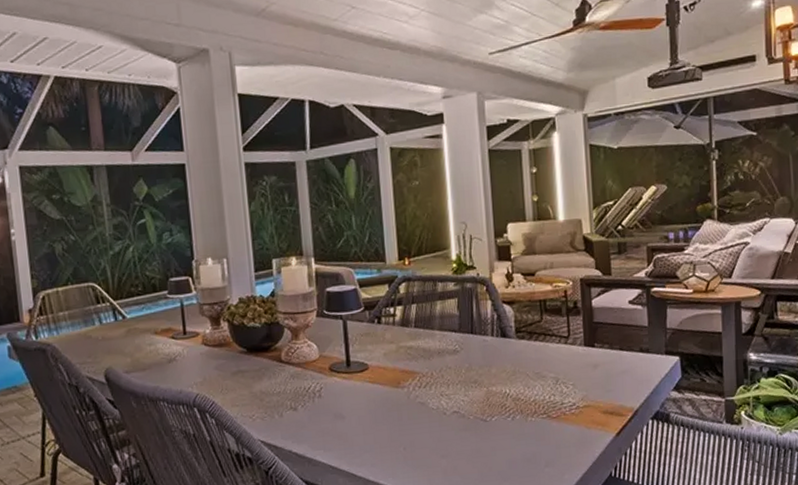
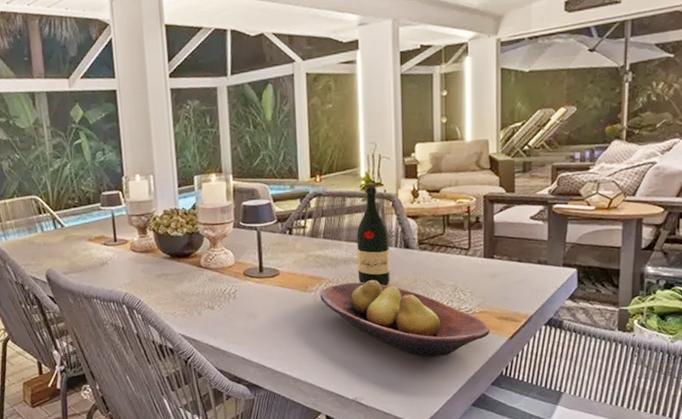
fruit bowl: none [413,373,596,458] -> present [320,280,490,357]
wine bottle: none [450,266,488,380] -> present [356,183,390,286]

